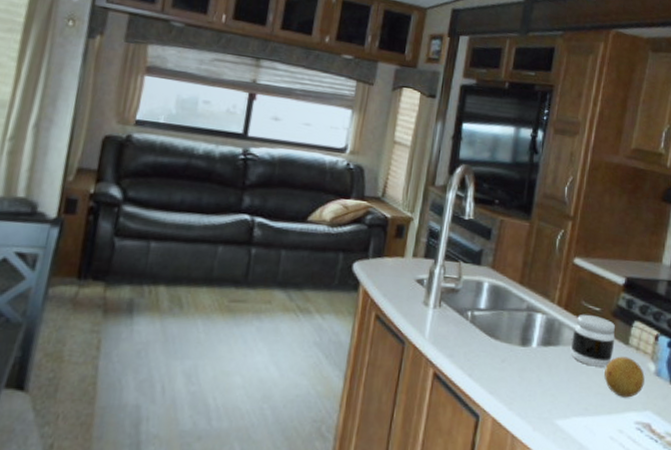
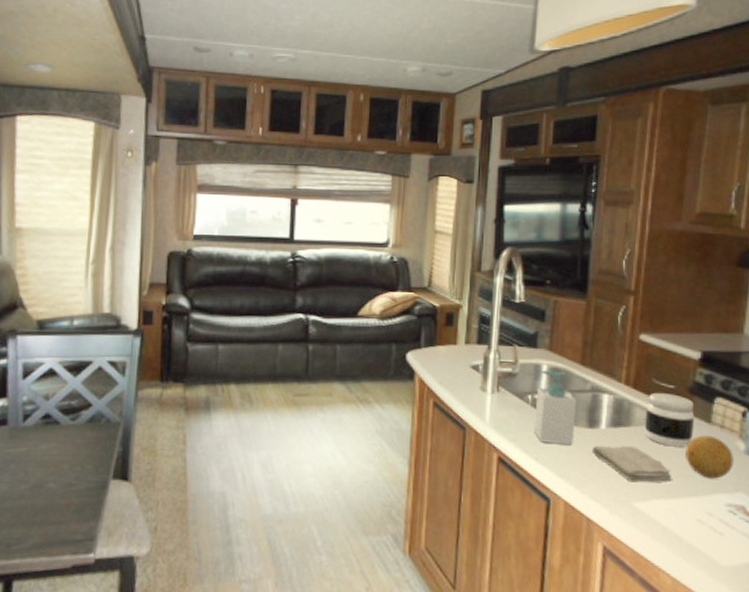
soap bottle: none [470,288,513,363] -> present [534,371,577,445]
washcloth: none [522,364,592,401] -> present [591,445,673,483]

